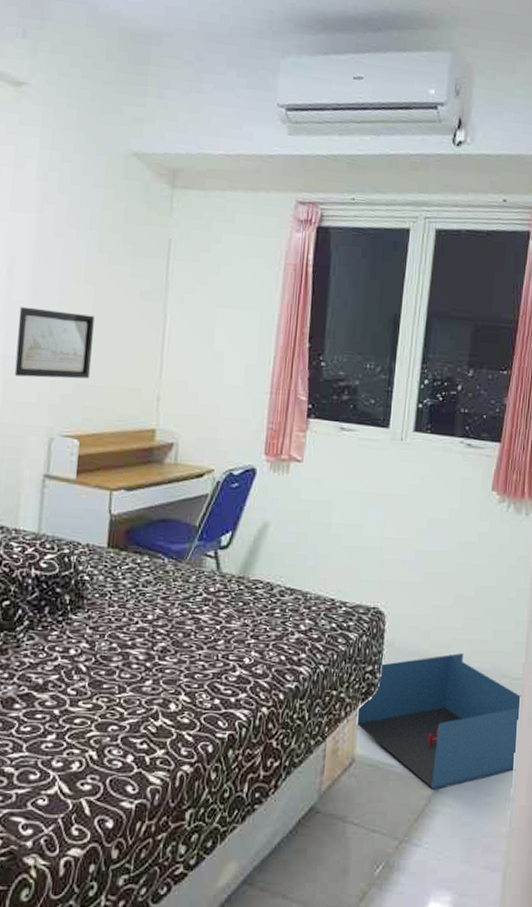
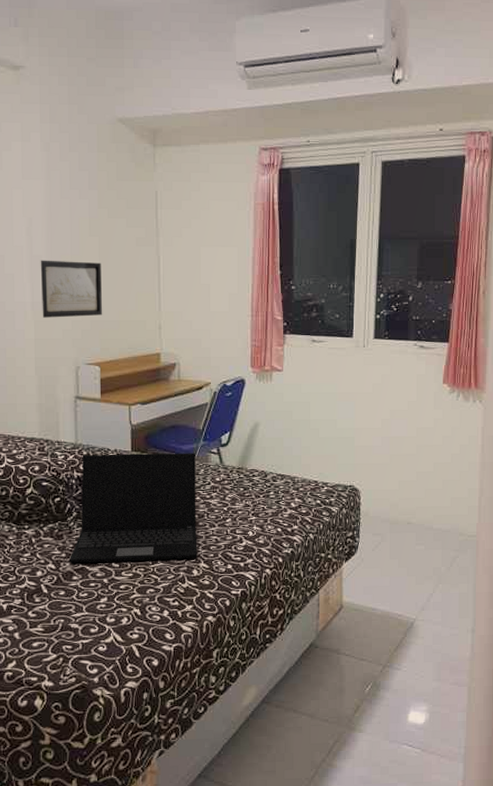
laptop: none [11,547,187,690] -> present [69,453,198,564]
storage bin: present [356,652,521,790] -> none [341,517,476,626]

